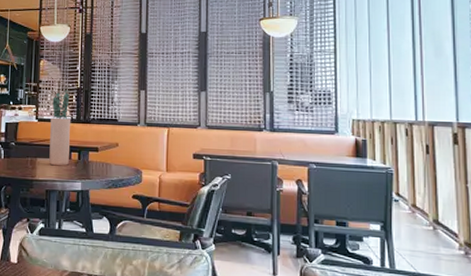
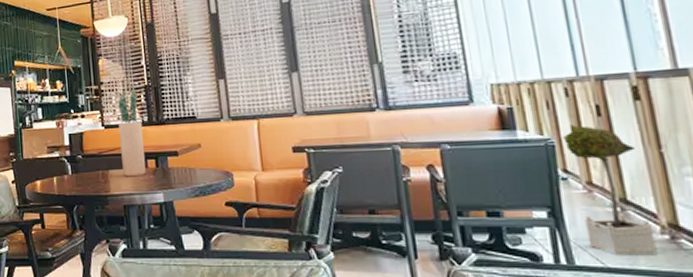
potted tree: none [400,158,454,266] -> present [563,124,658,256]

